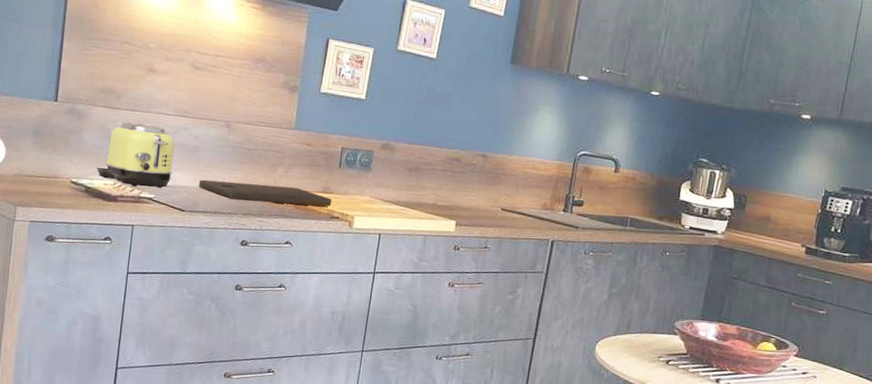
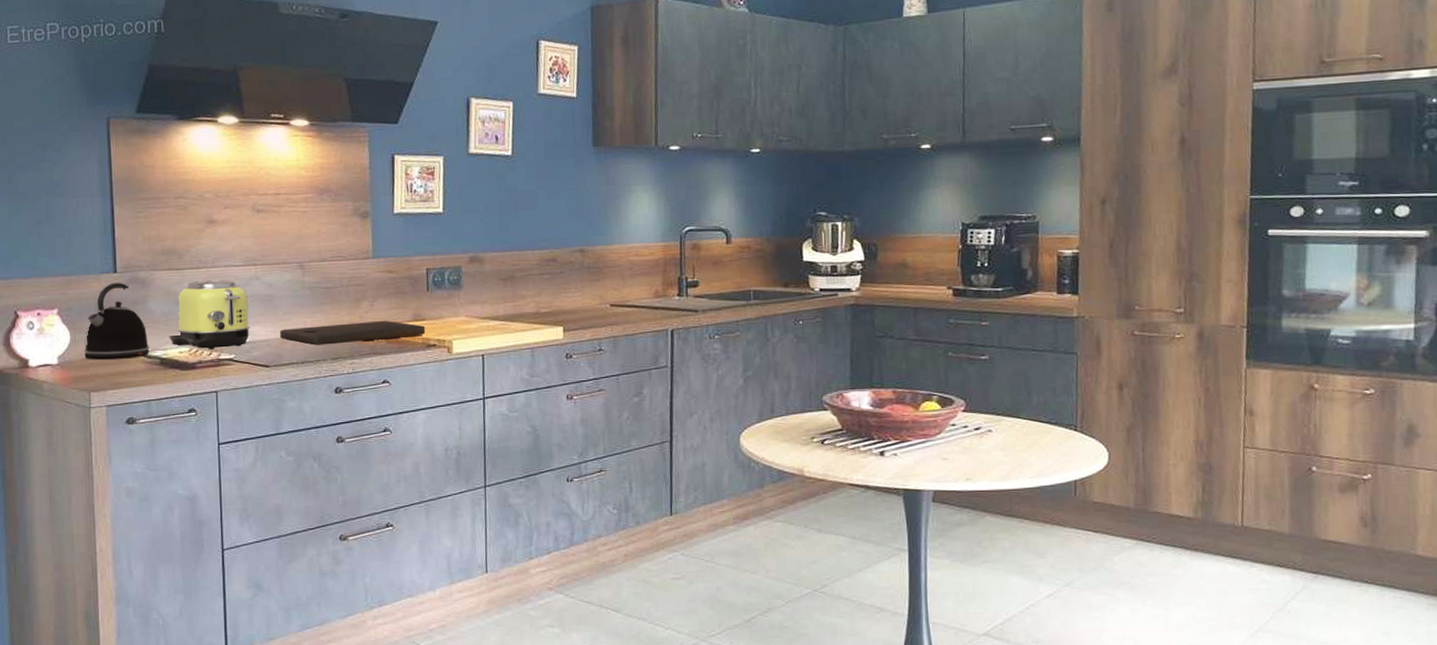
kettle: none [16,110,78,183] -> present [84,282,150,361]

